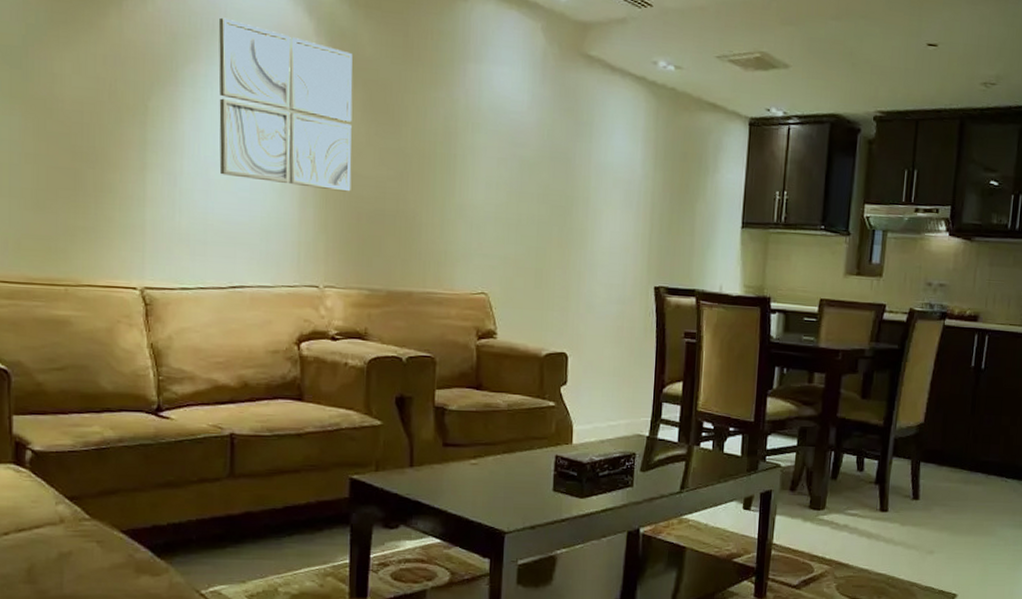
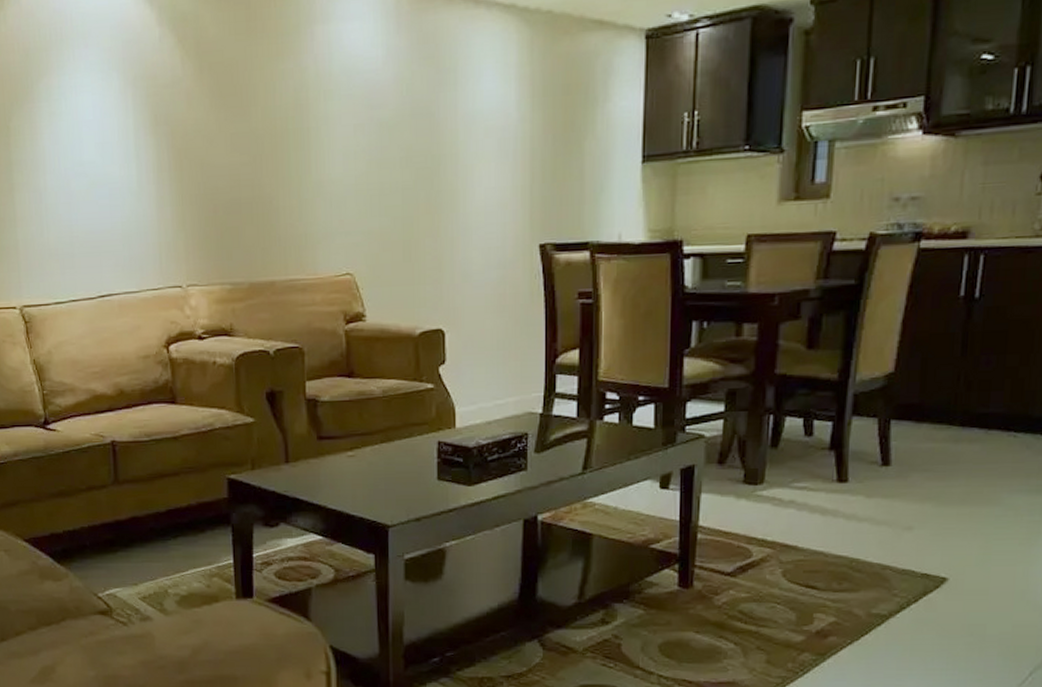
wall art: present [219,17,353,192] -> none [66,24,206,186]

